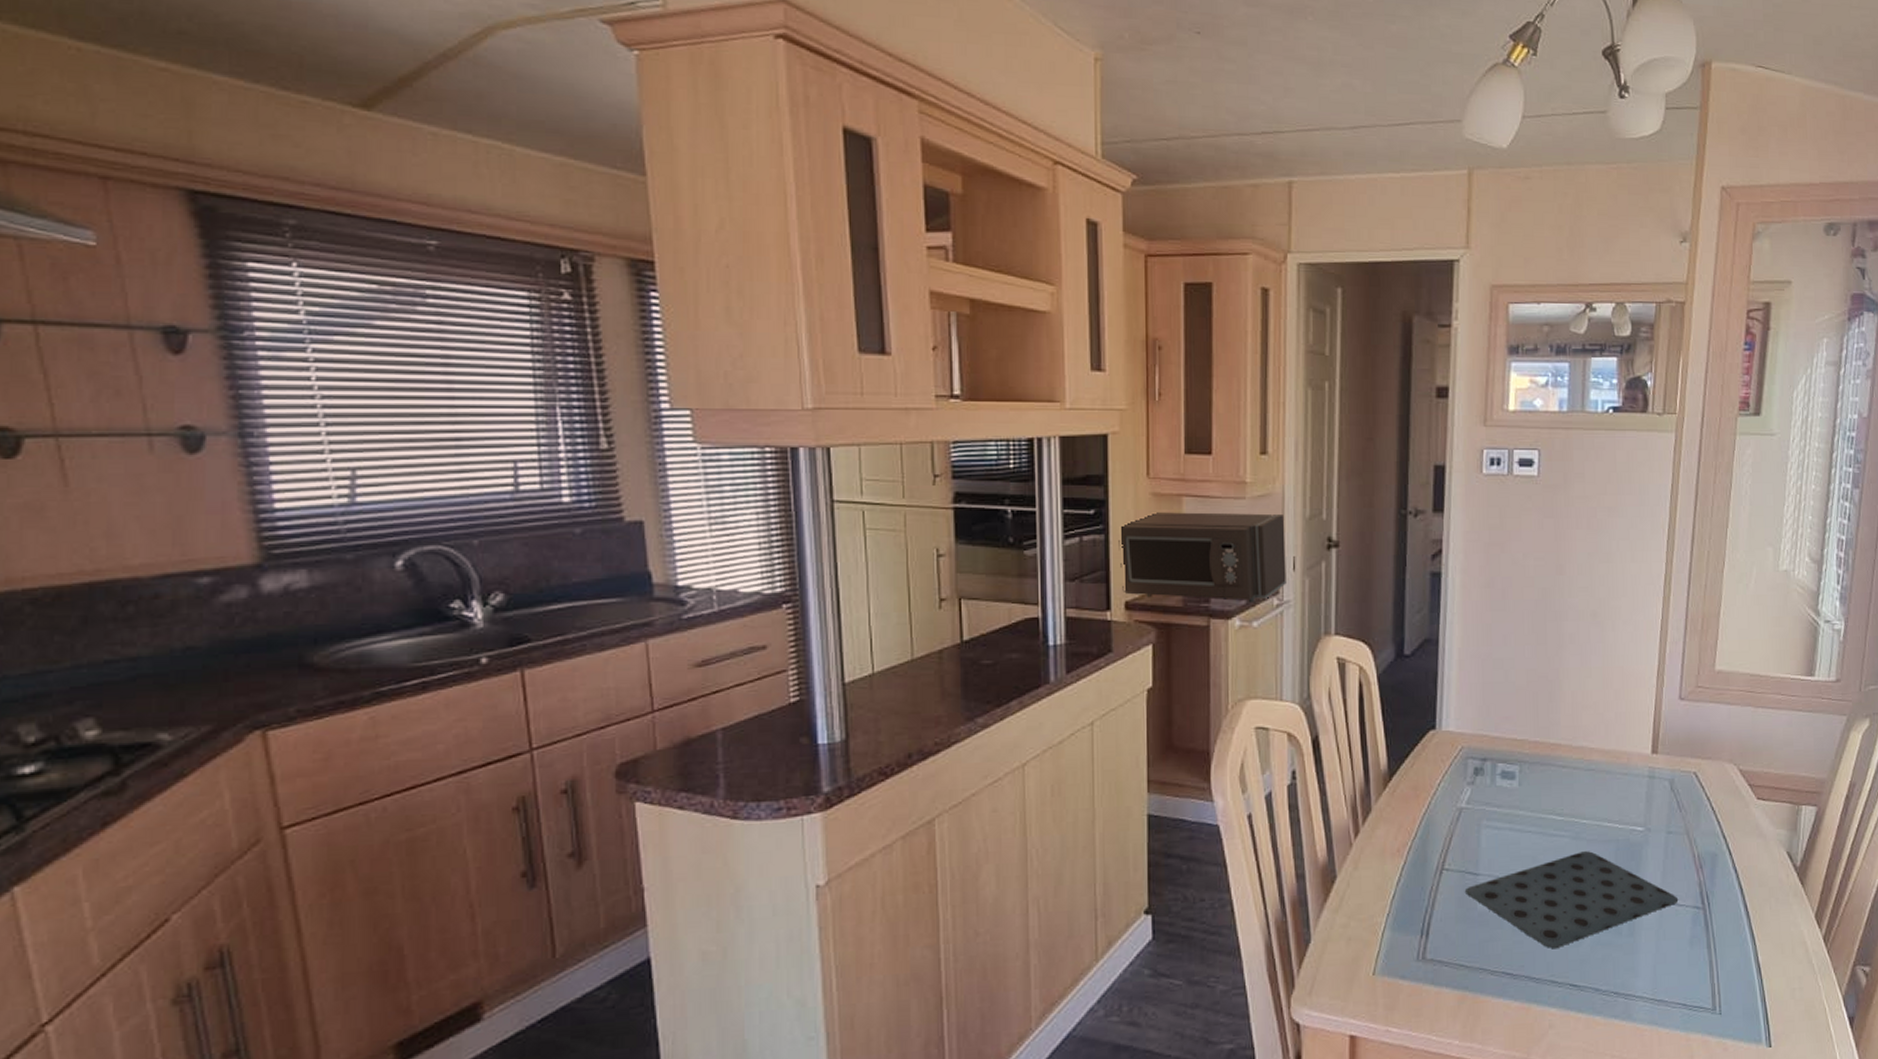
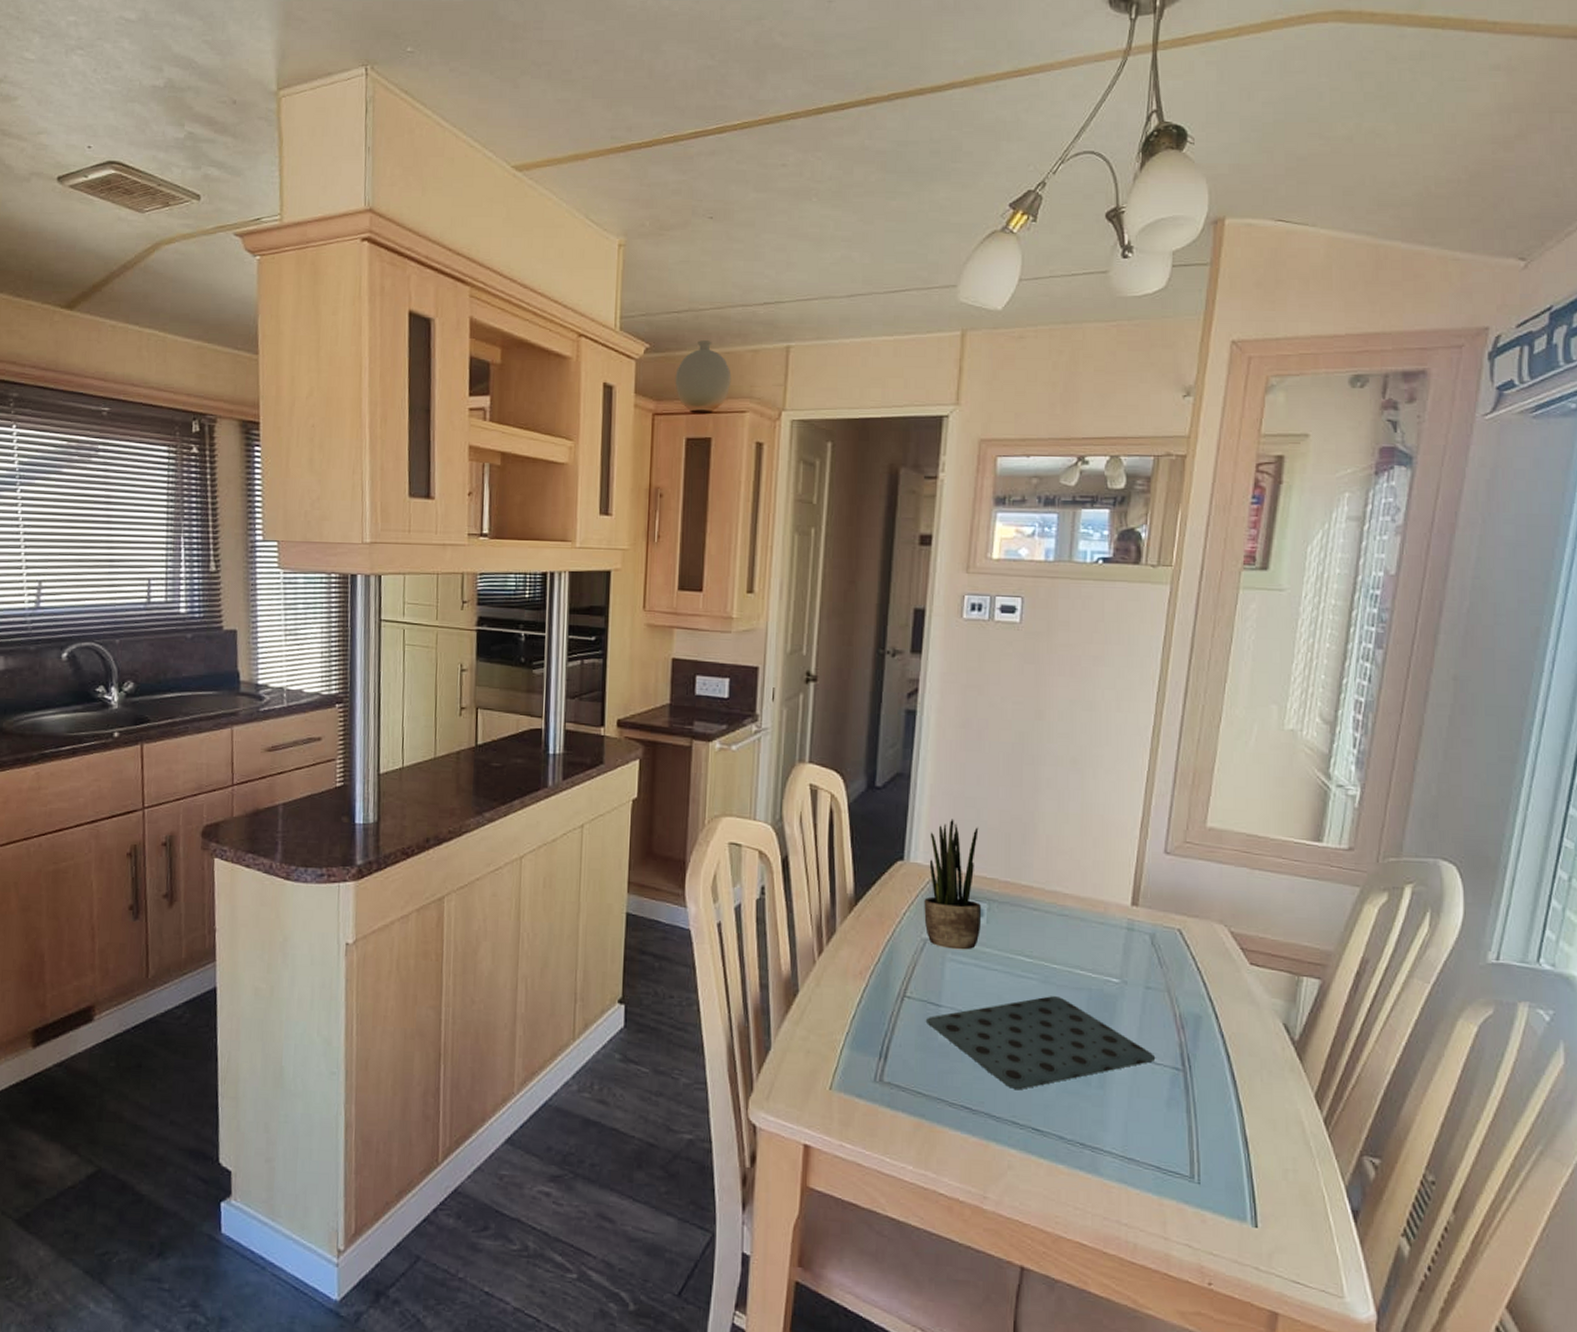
microwave: present [1118,512,1286,604] -> none [614,642,767,729]
decorative vase: none [1168,172,1231,257] -> present [675,340,732,415]
potted plant: none [1458,682,1513,816] -> present [924,819,981,950]

